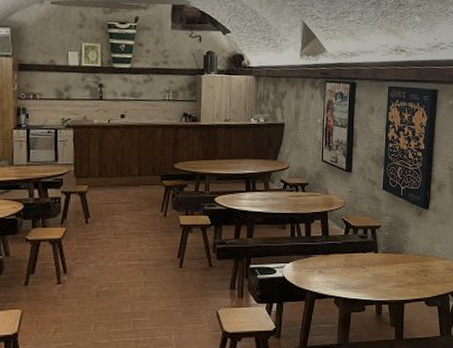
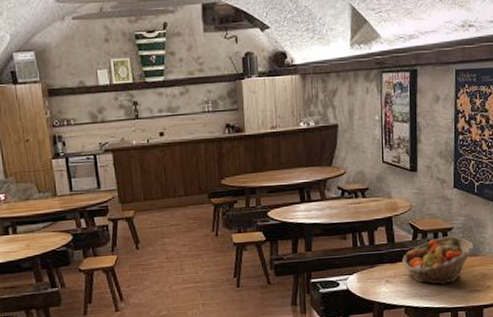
fruit basket: none [334,233,398,278] -> present [402,236,474,285]

